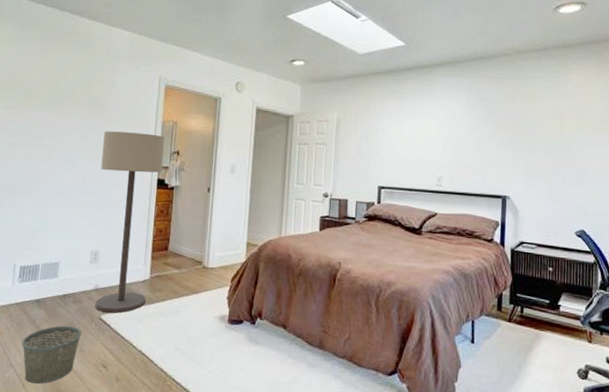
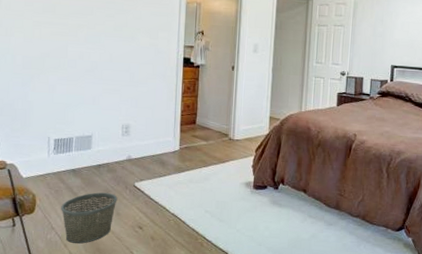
floor lamp: present [95,131,165,313] -> none [128,11,189,181]

